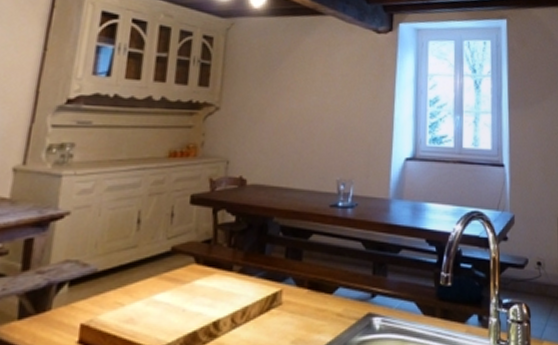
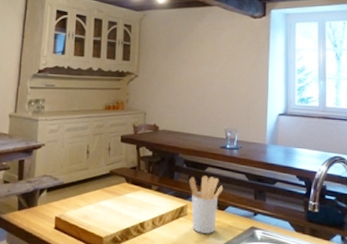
utensil holder: none [286,246,333,329] -> present [189,175,224,234]

